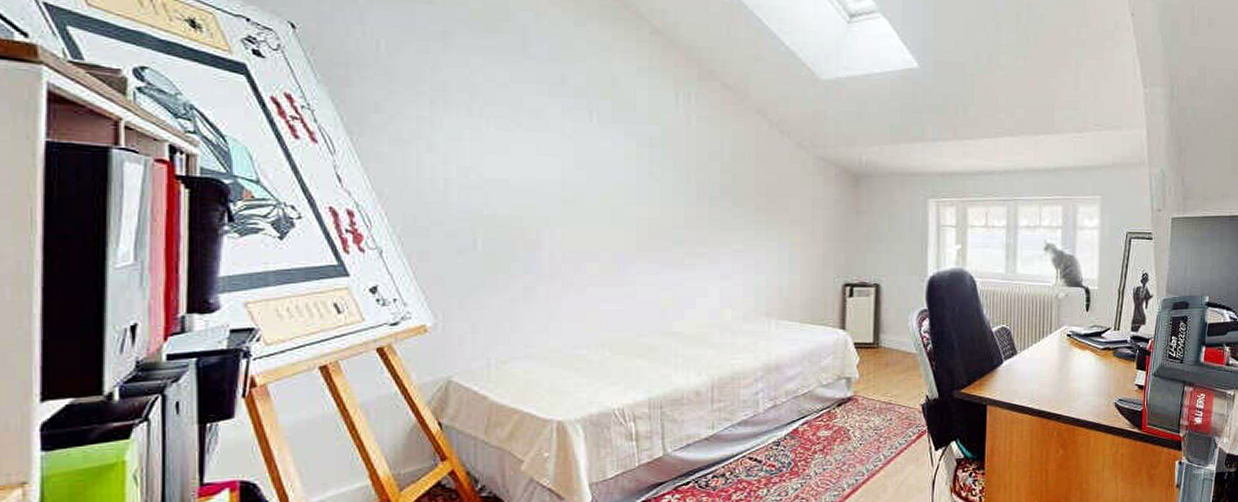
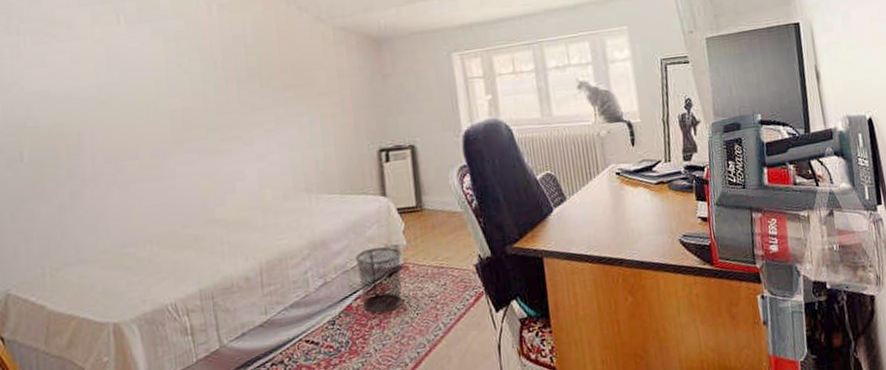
waste bin: none [807,377,852,439] -> present [355,247,403,313]

